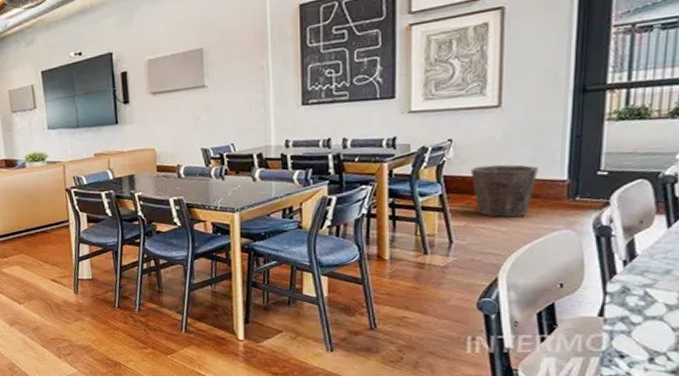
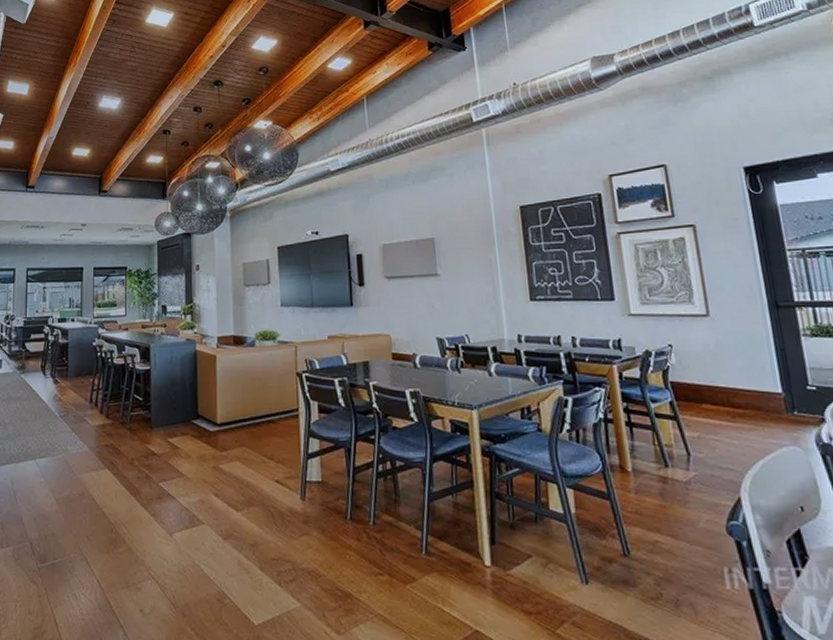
waste bin: present [470,164,538,218] -> none [693,373,755,430]

